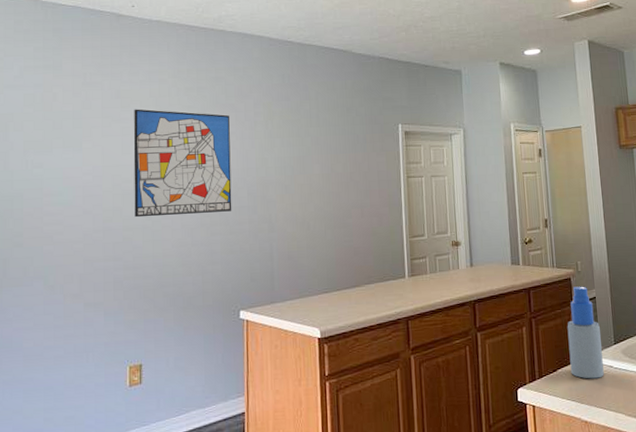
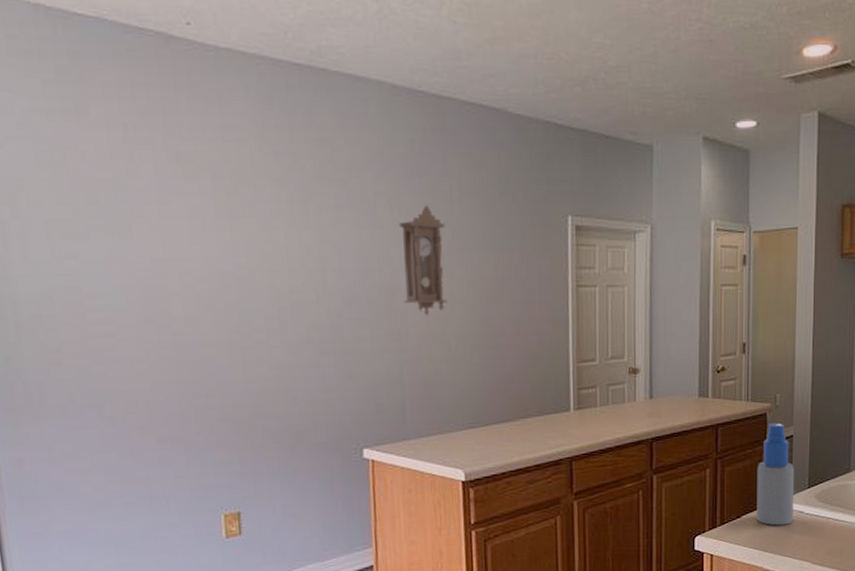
wall art: present [133,109,232,218] -> none [202,180,348,330]
pendulum clock: none [272,120,307,203] -> present [399,205,448,316]

